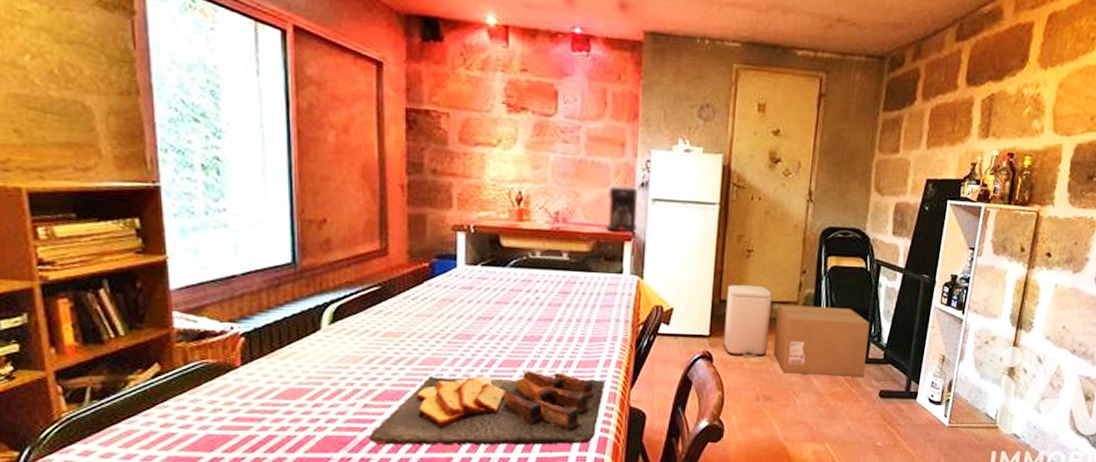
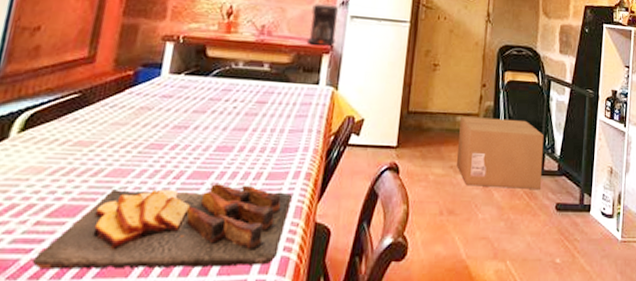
pedal bin: present [723,284,772,357] -> none [409,96,455,169]

